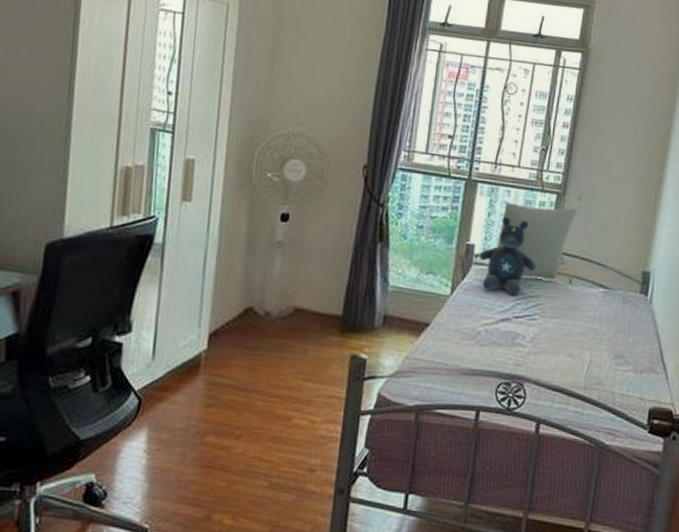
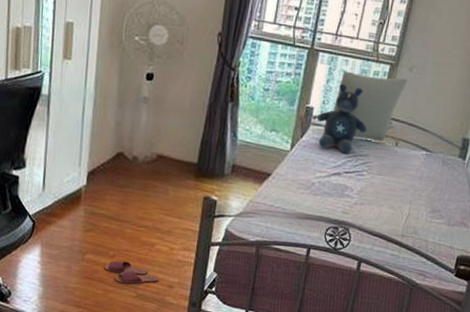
slippers: none [228,441,298,471] -> present [104,260,159,284]

